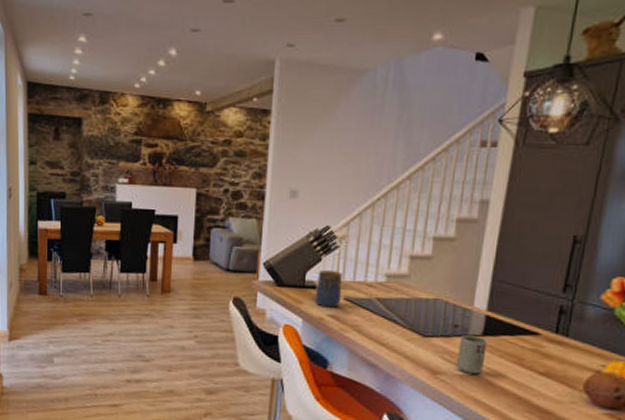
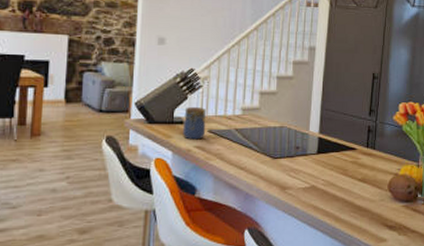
cup: present [457,334,487,374] -> none [300,154,321,186]

